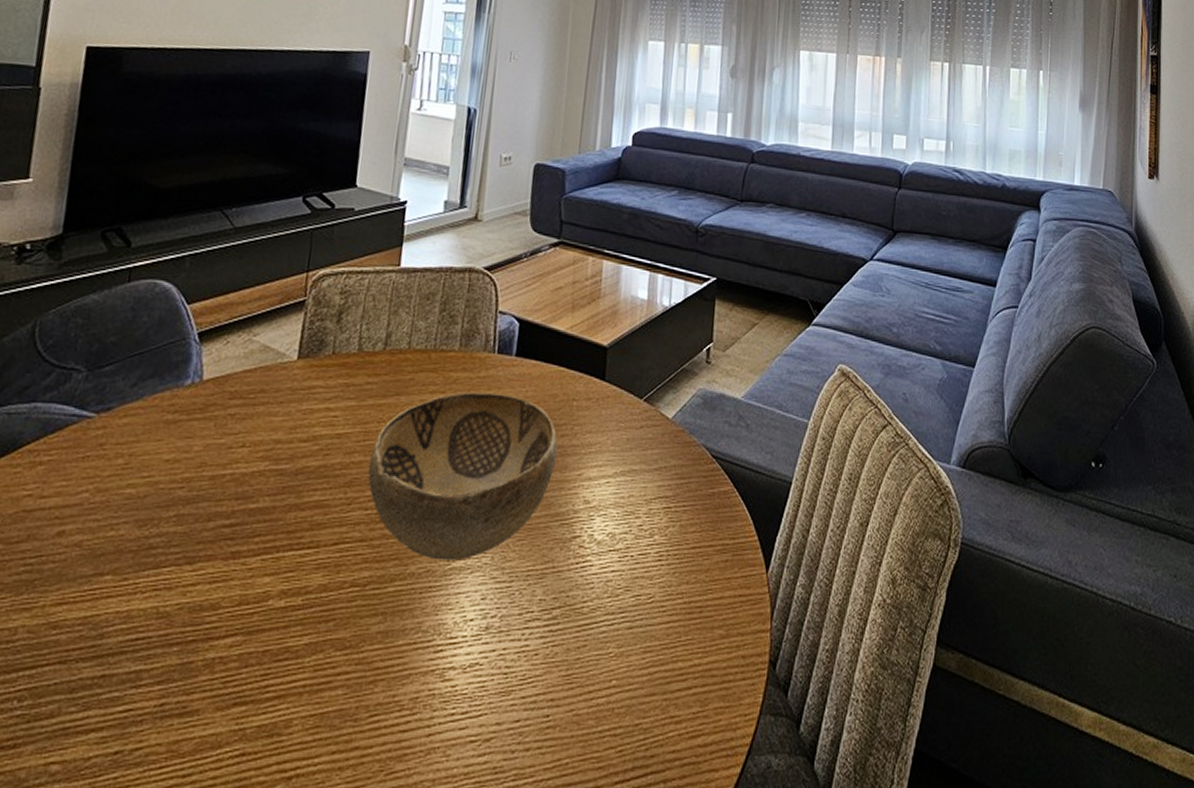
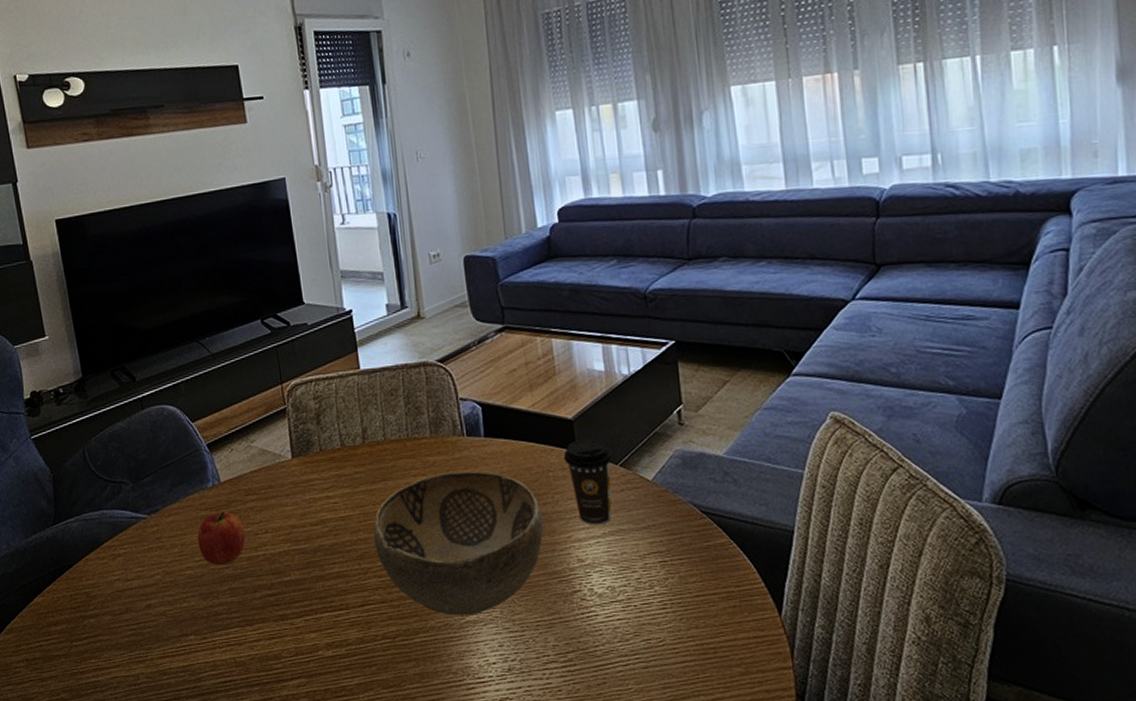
fruit: none [151,416,217,485] -> present [197,511,246,566]
coffee cup: none [591,368,639,464] -> present [563,438,613,525]

